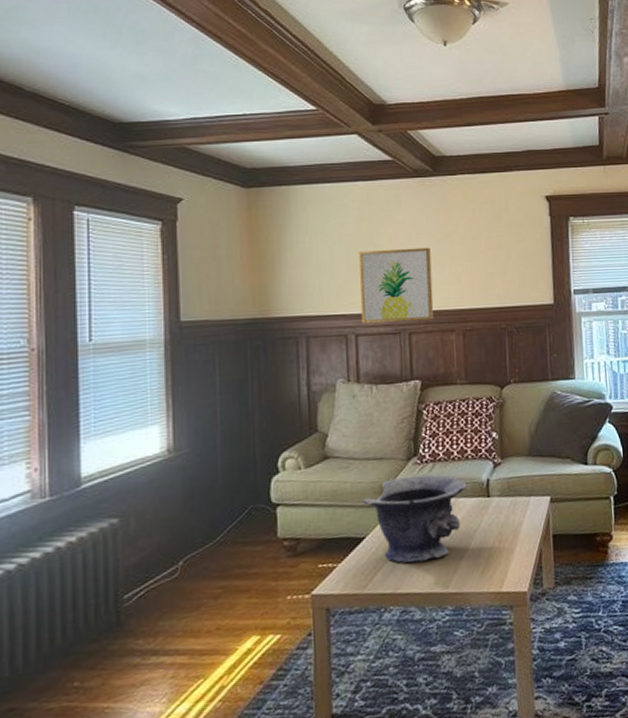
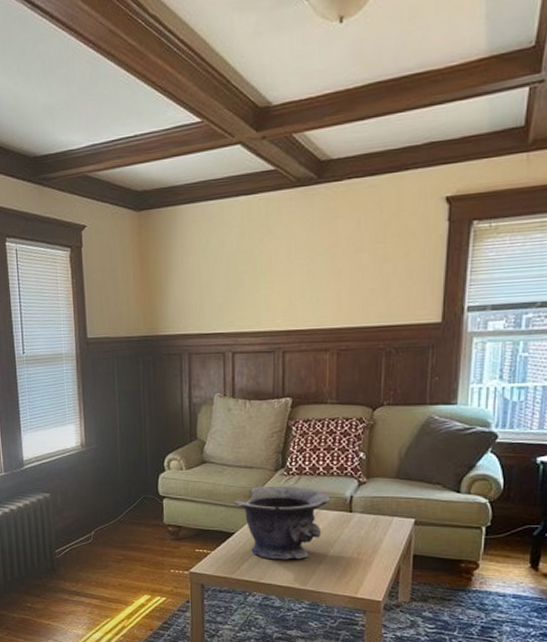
wall art: present [359,247,434,323] -> none [237,263,309,341]

